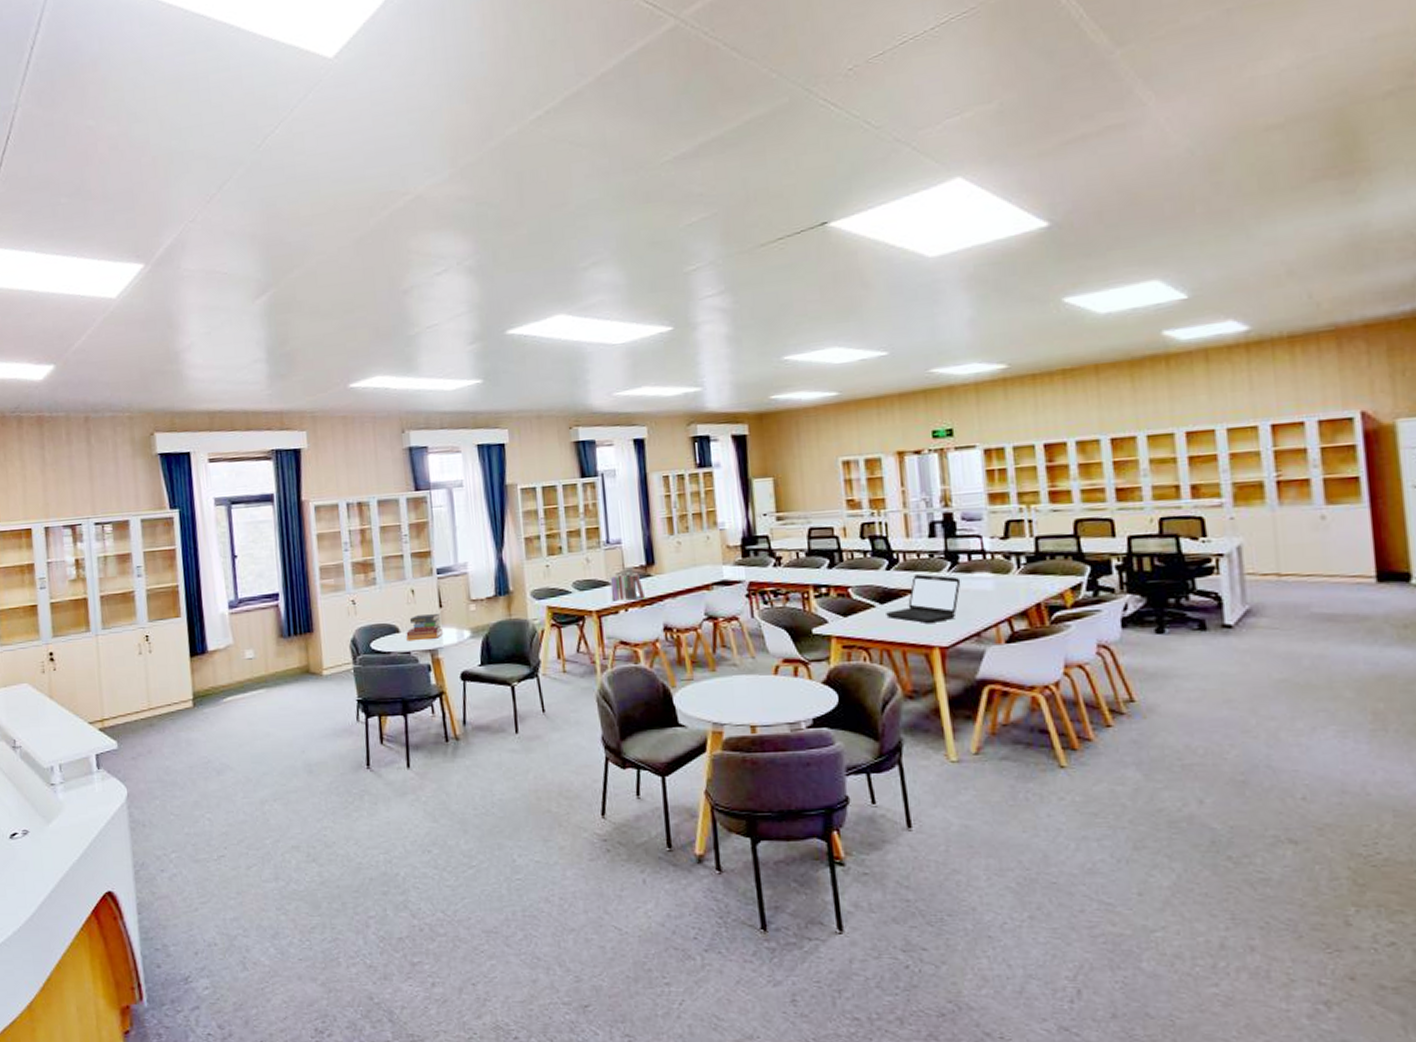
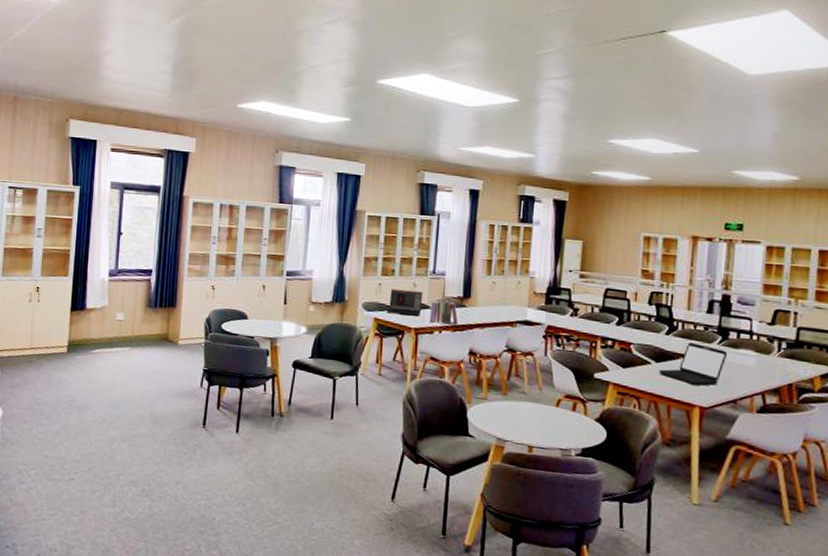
books: present [406,614,444,642] -> none [252,307,284,329]
laptop: none [560,566,601,599] -> present [386,289,423,316]

